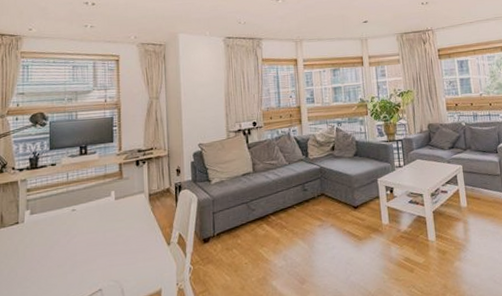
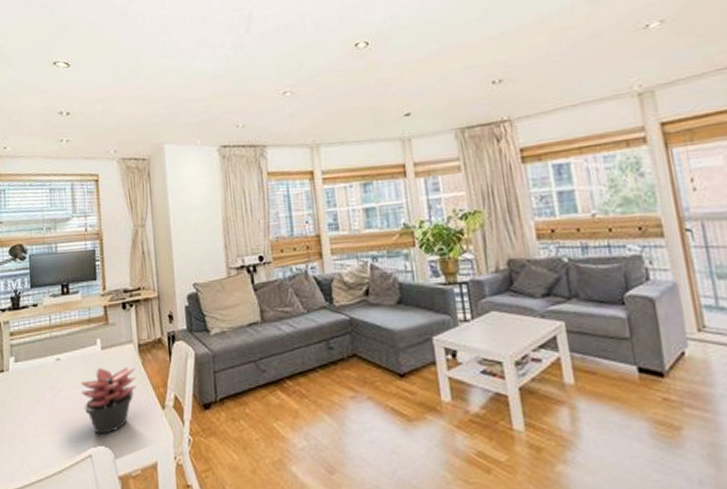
succulent plant: none [94,213,146,271] -> present [80,366,136,434]

